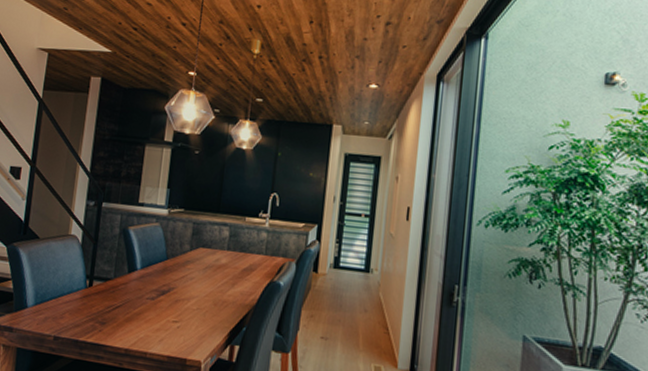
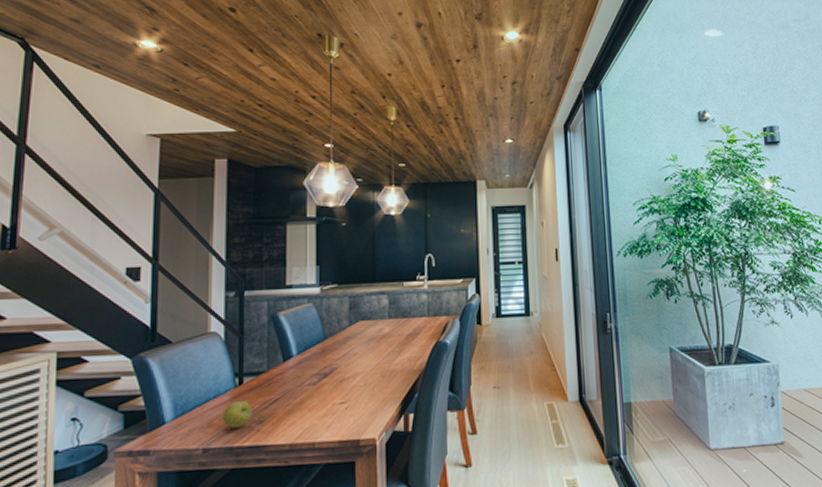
fruit: none [72,300,98,325] -> present [222,401,252,429]

